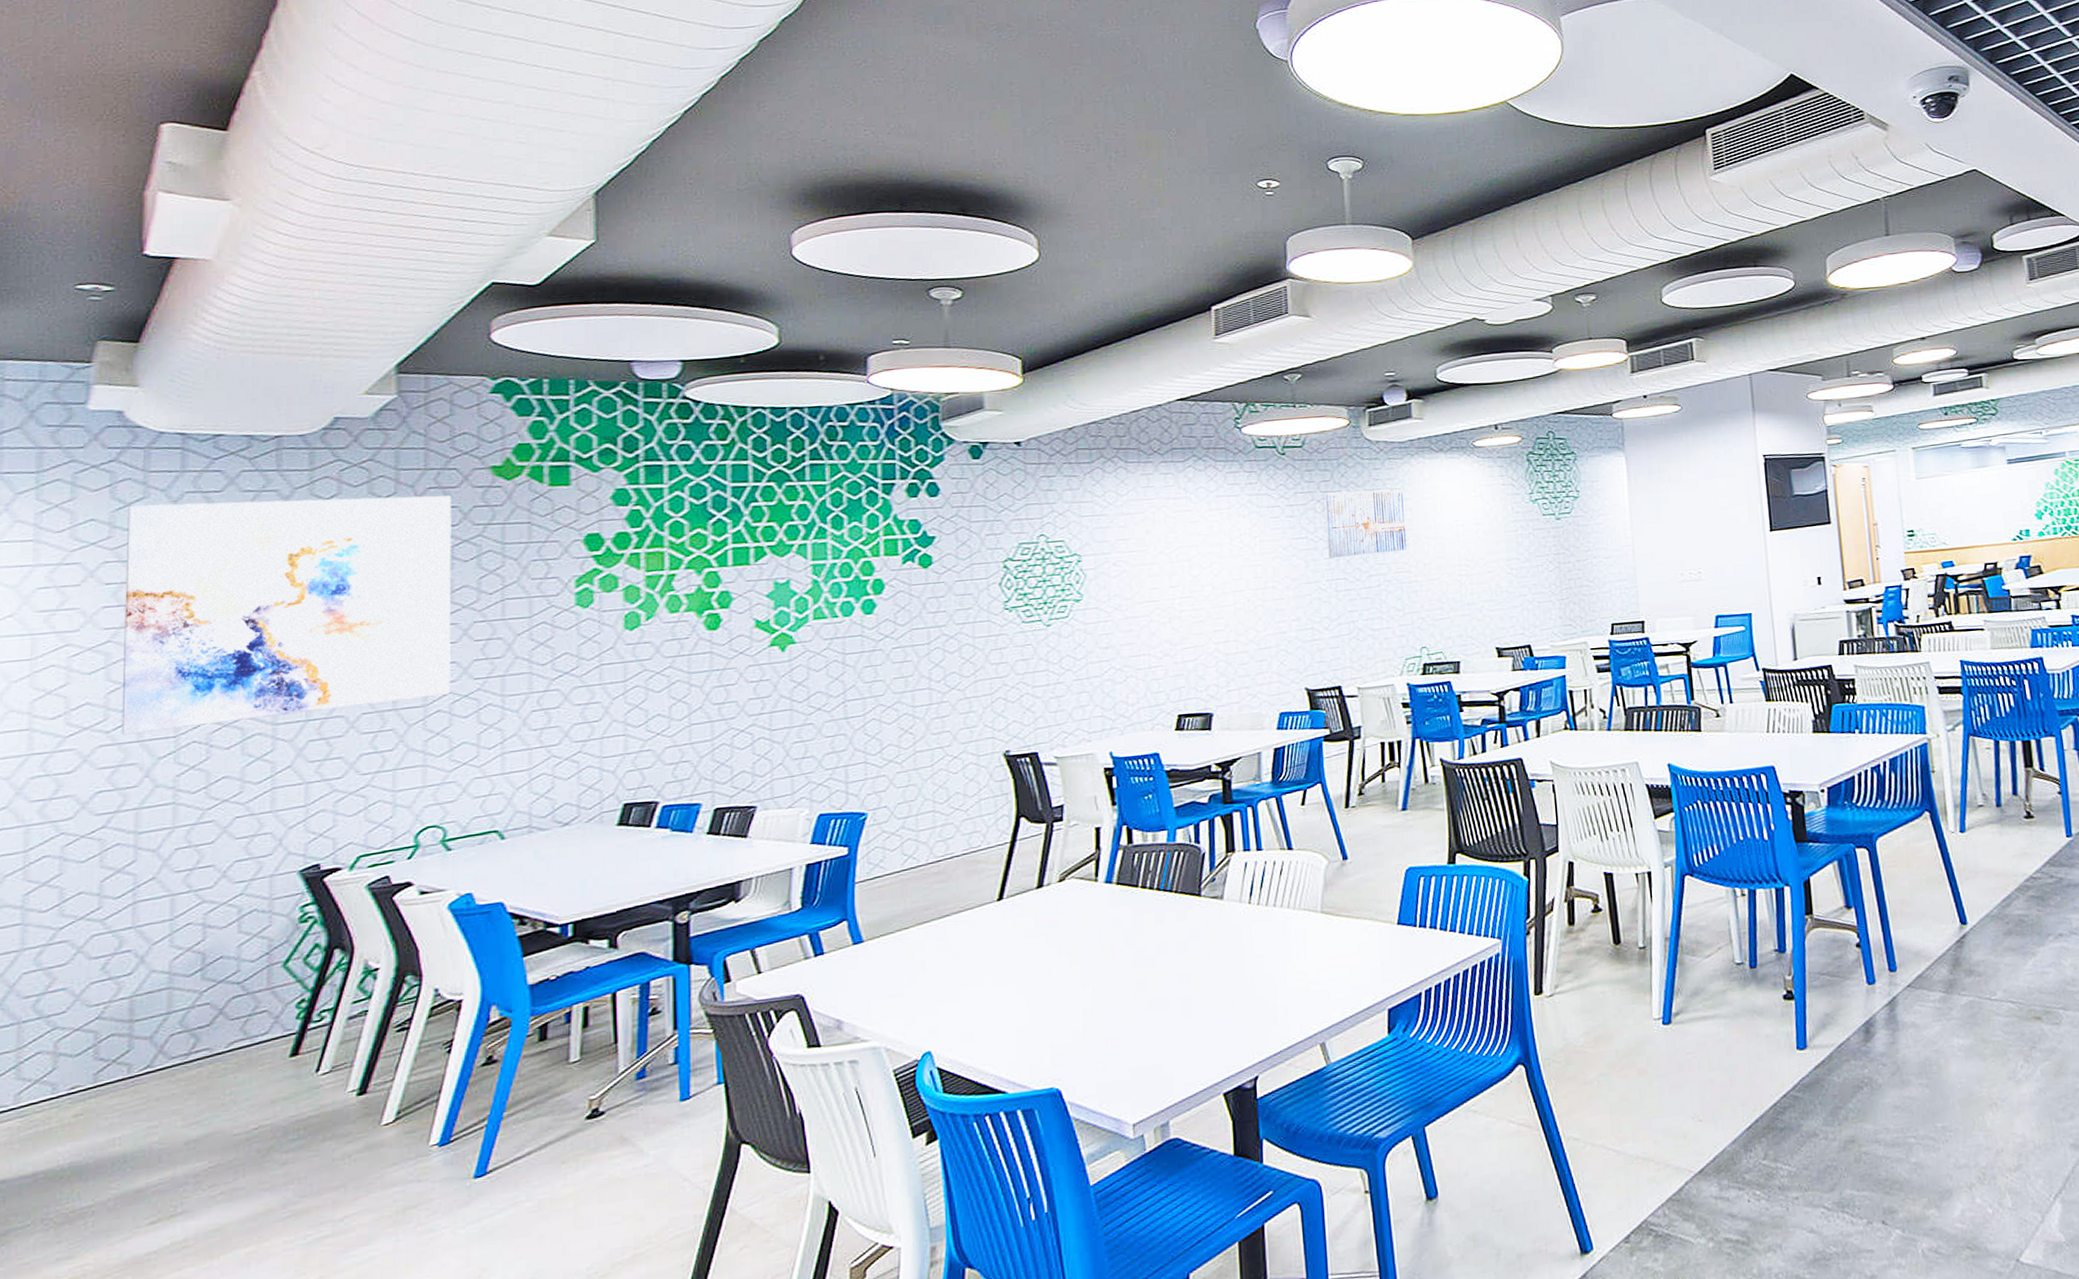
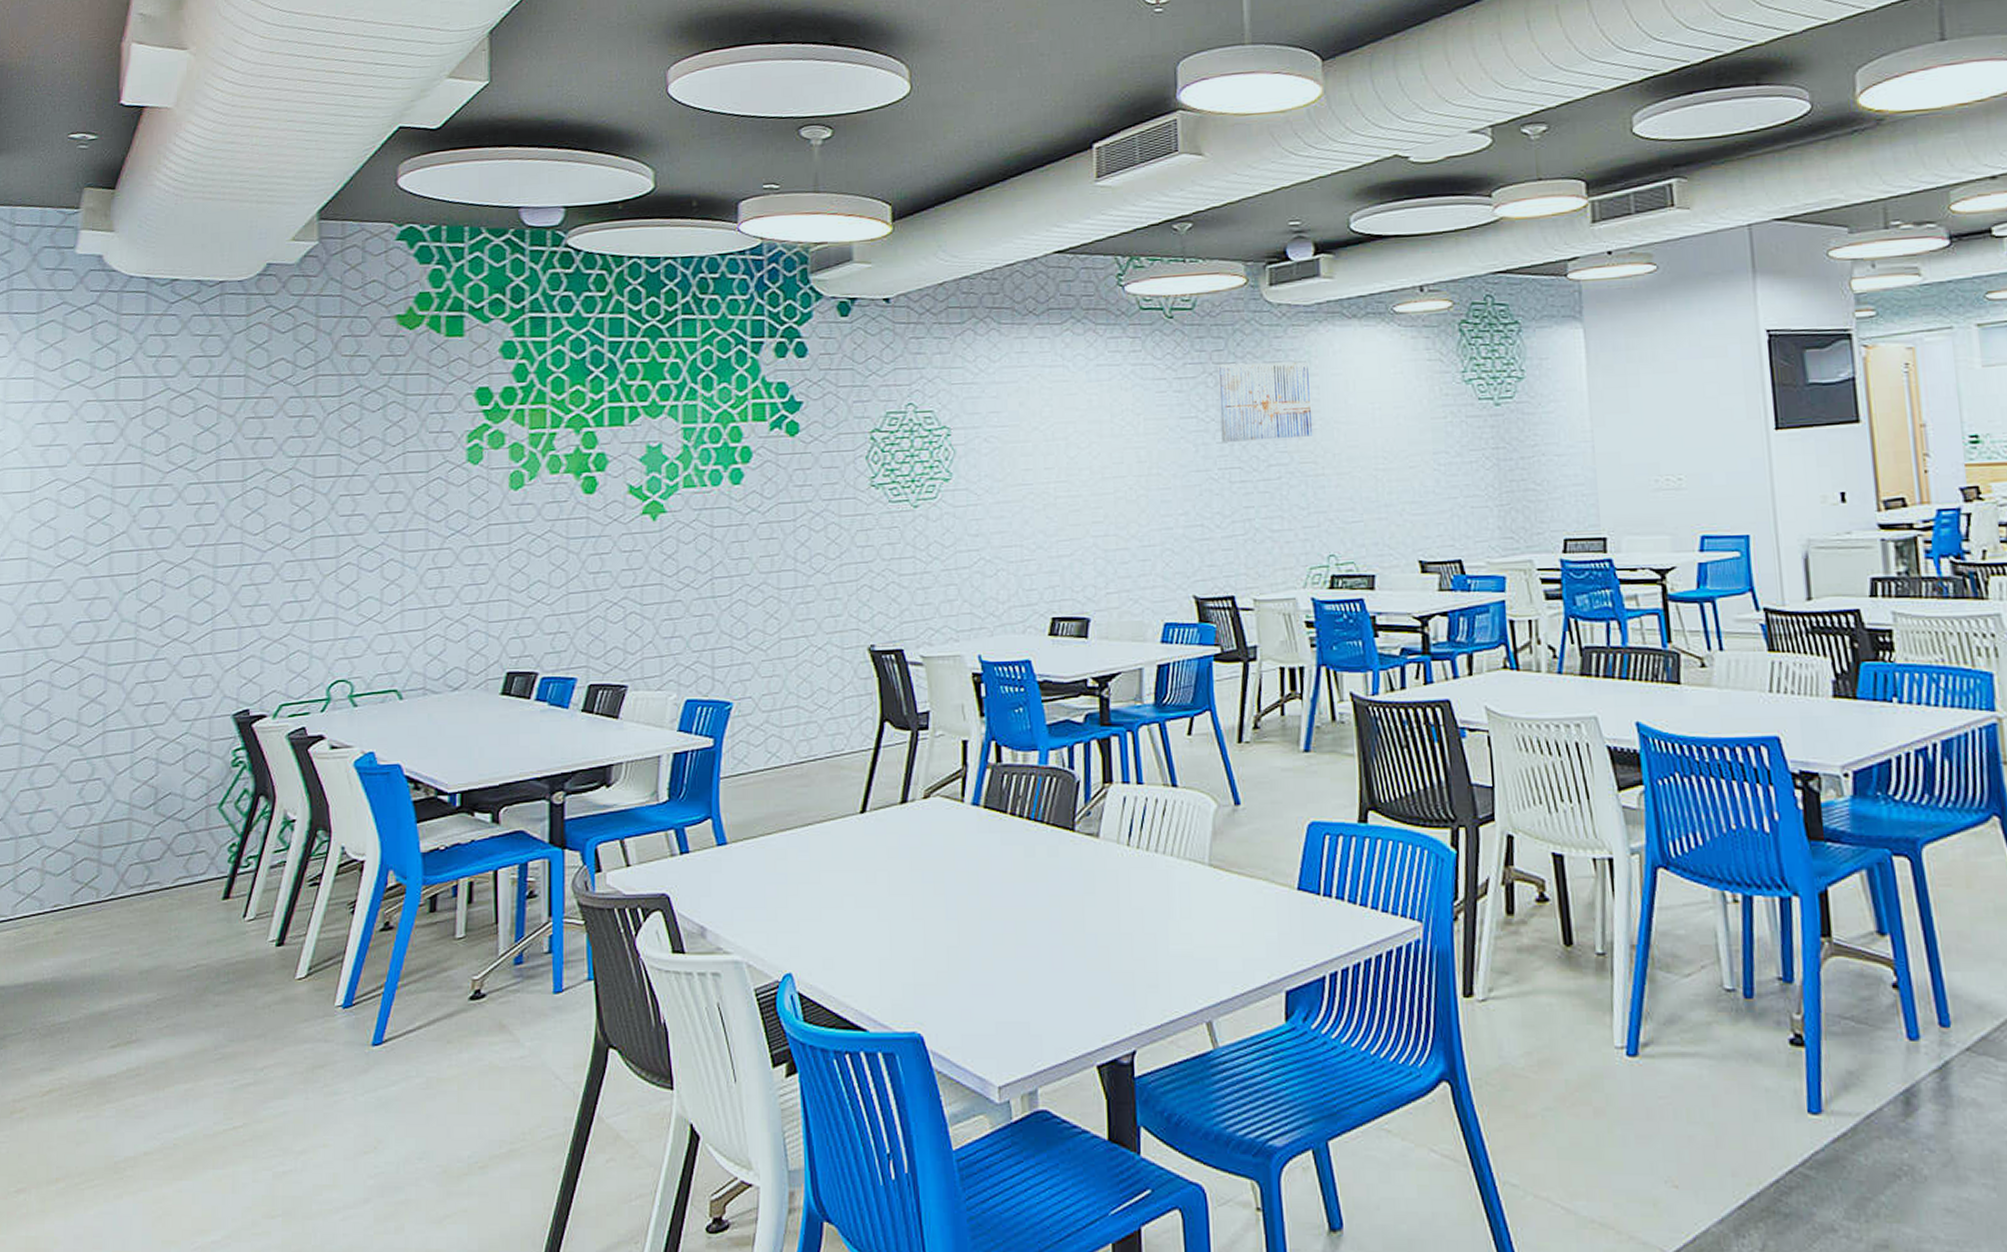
wall art: present [121,495,452,735] -> none [96,344,362,569]

